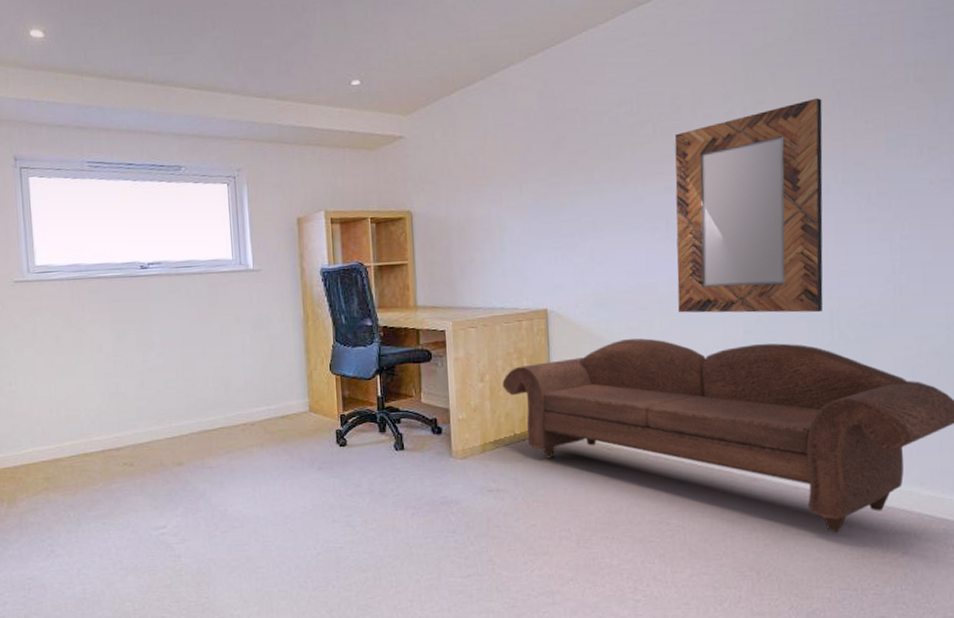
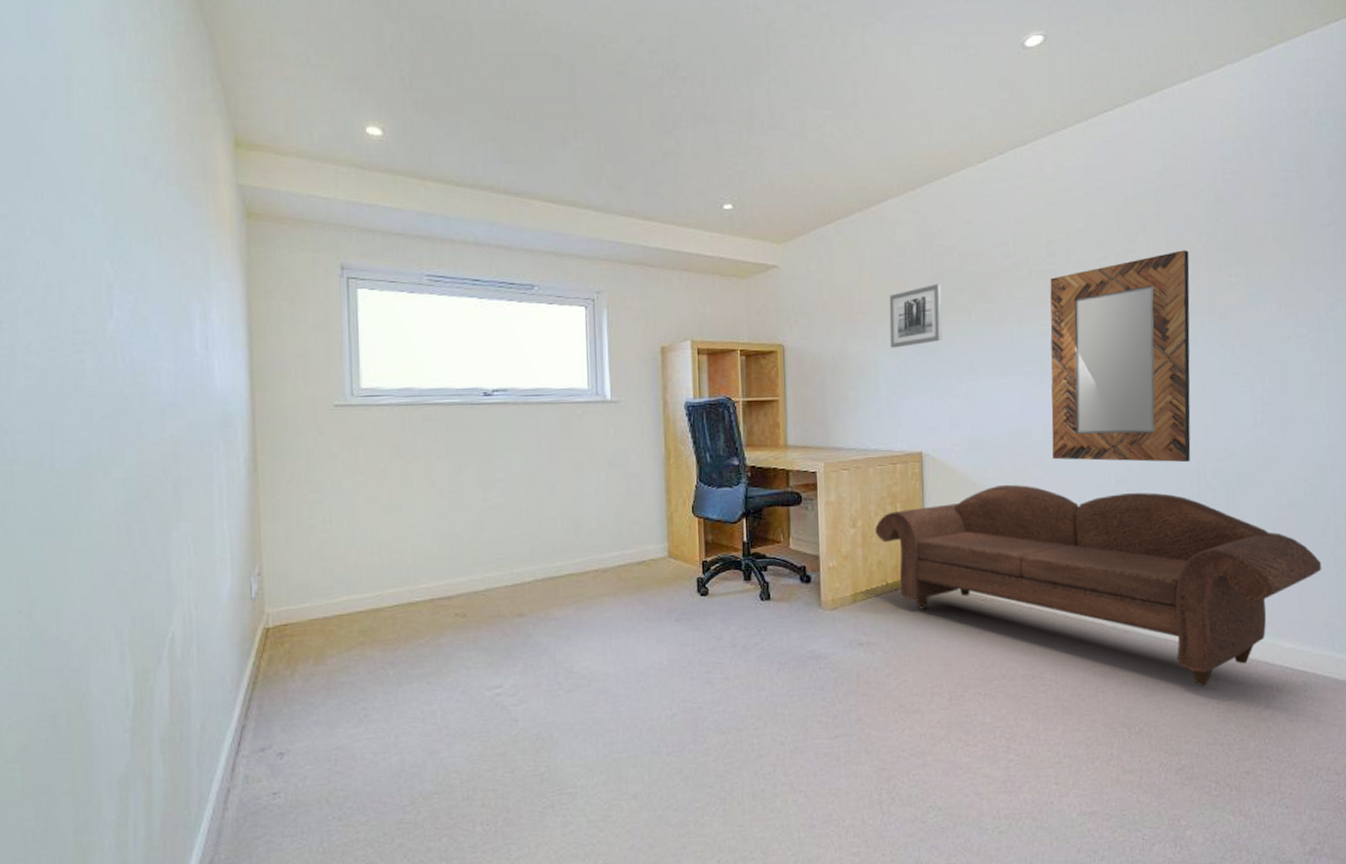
wall art: none [512,145,566,210] -> present [889,283,943,348]

